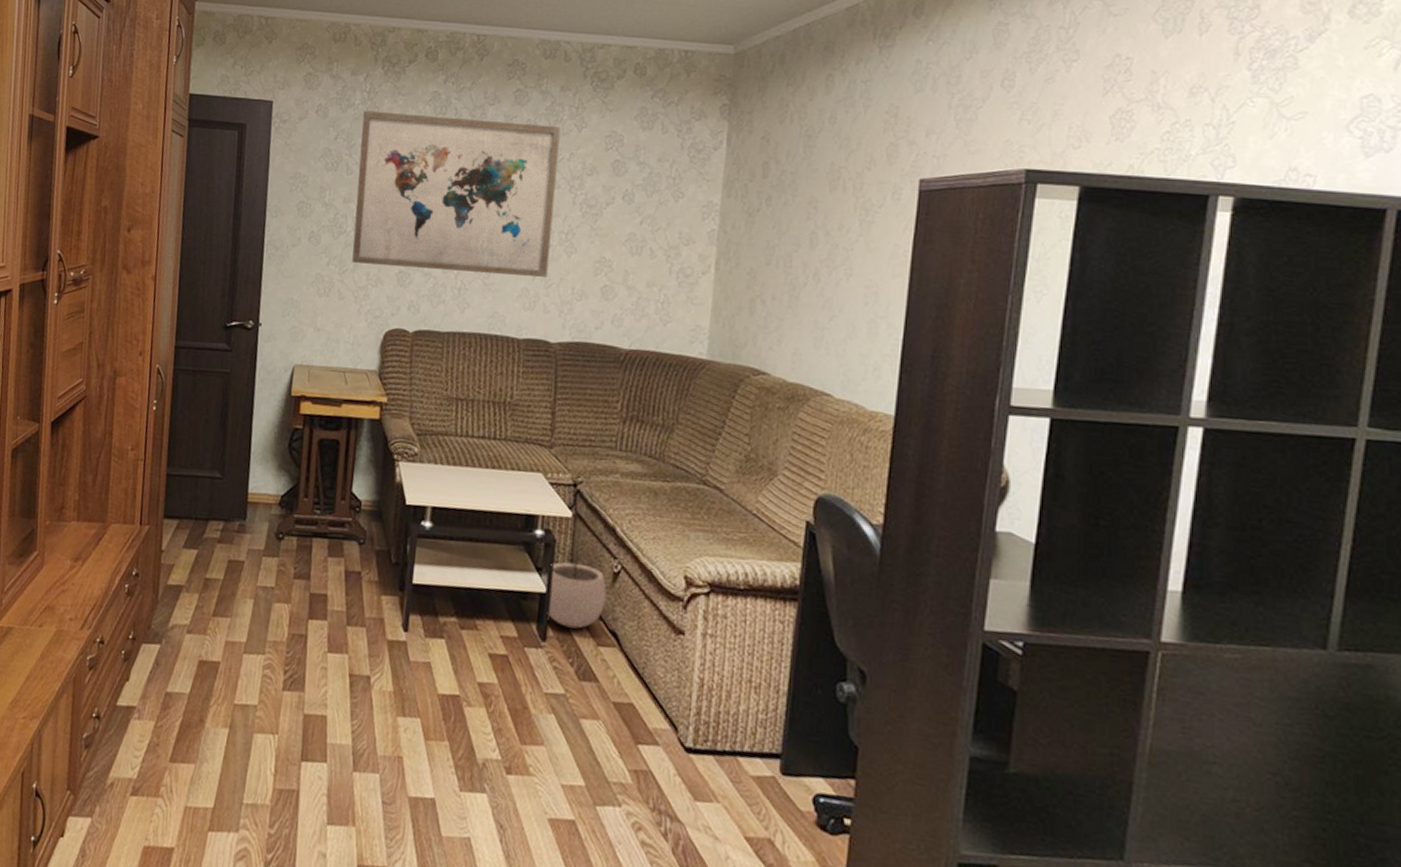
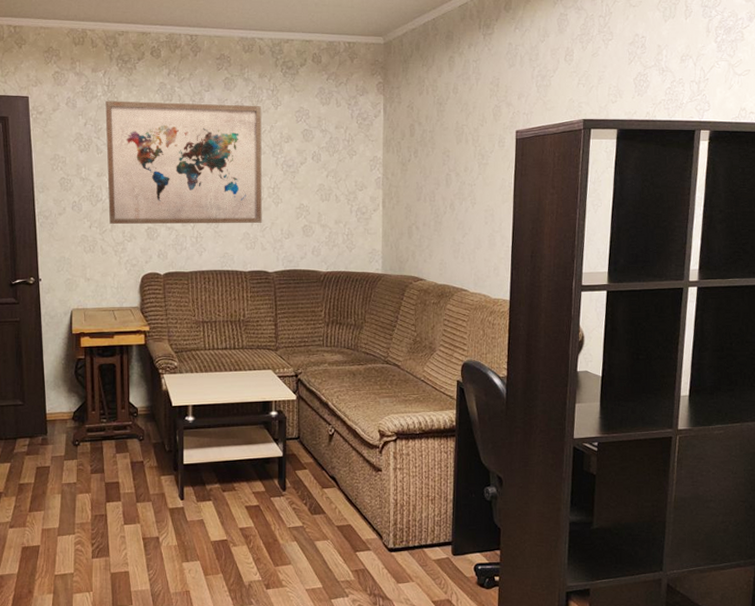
plant pot: present [547,547,607,629] -> none [284,420,325,479]

